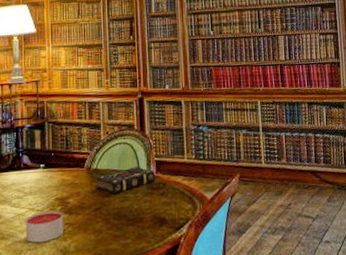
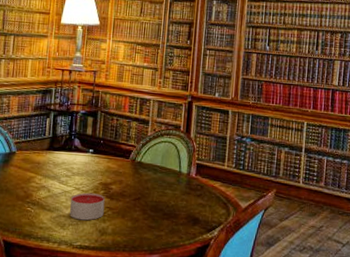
book: present [95,166,155,195] -> none [137,165,195,188]

